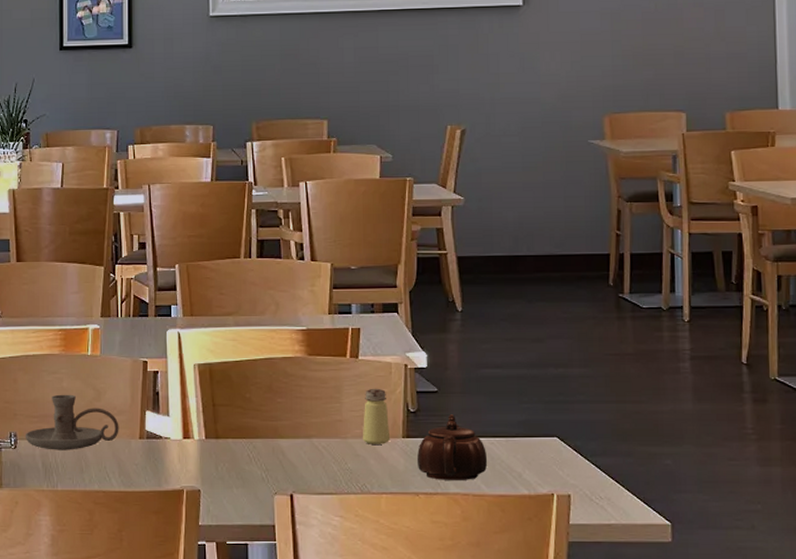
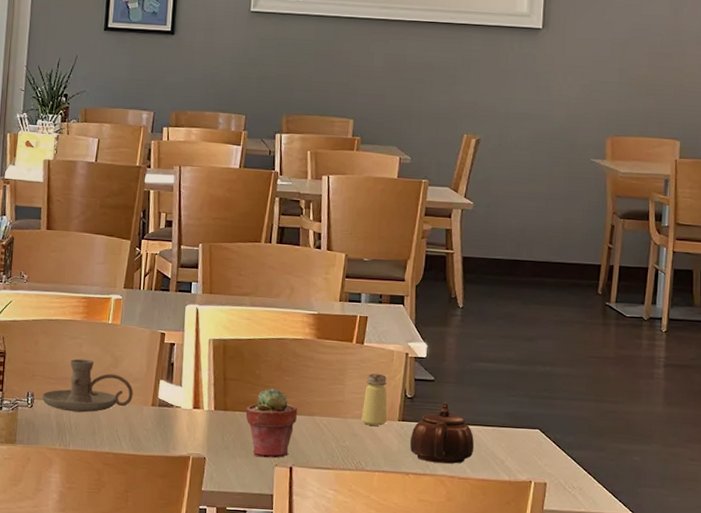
potted succulent: none [239,412,294,486] -> present [245,388,298,458]

